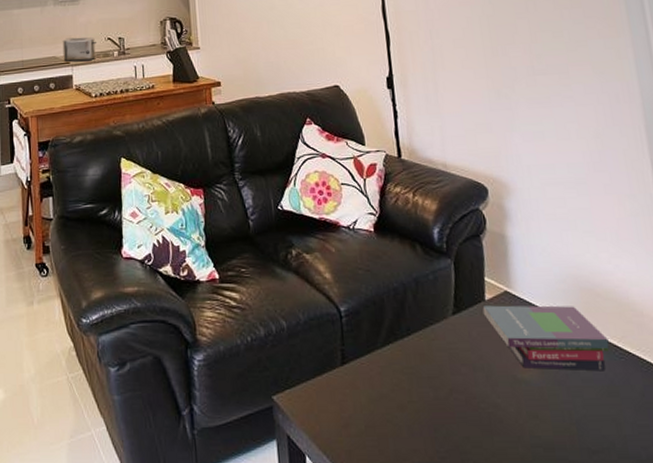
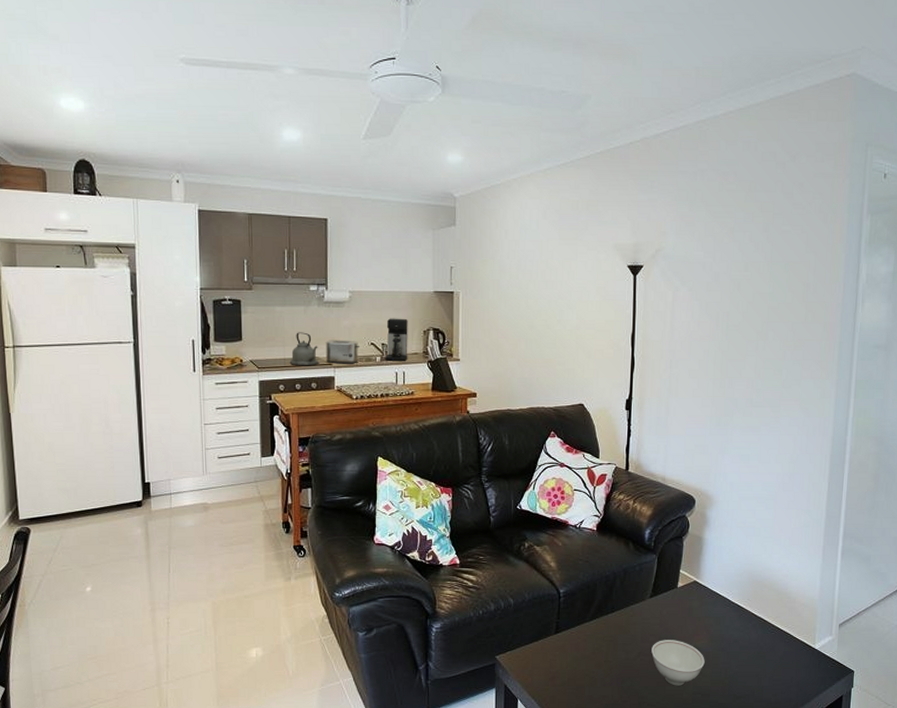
kettle: none [27,32,56,68] -> present [289,332,318,366]
coffee maker: none [123,10,146,55] -> present [385,318,408,362]
bowl: none [466,371,540,436] -> present [651,640,705,686]
books: present [482,305,610,371] -> none [674,591,766,642]

